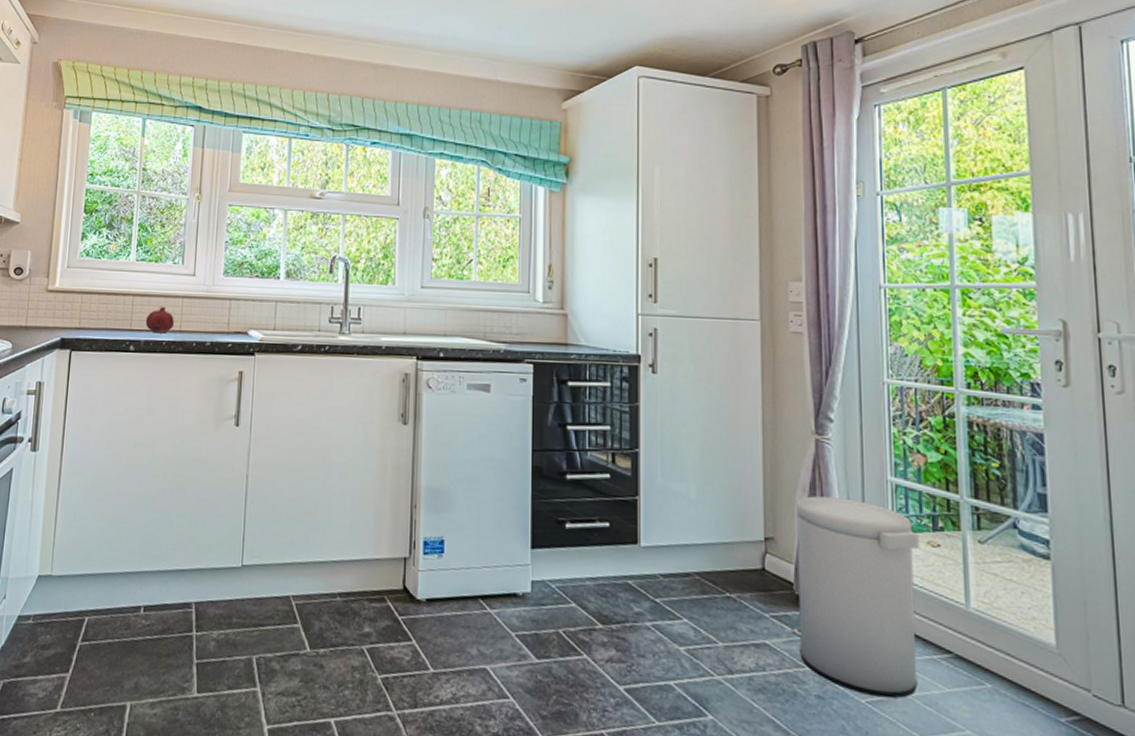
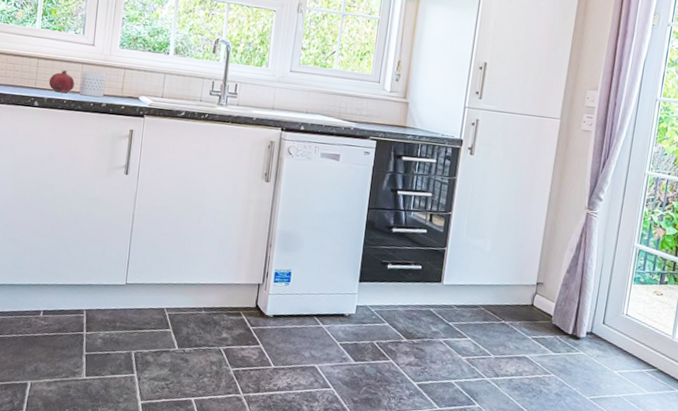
mug: none [180,304,210,336] -> present [79,70,107,98]
pedal bin: present [791,496,919,699] -> none [545,254,649,397]

